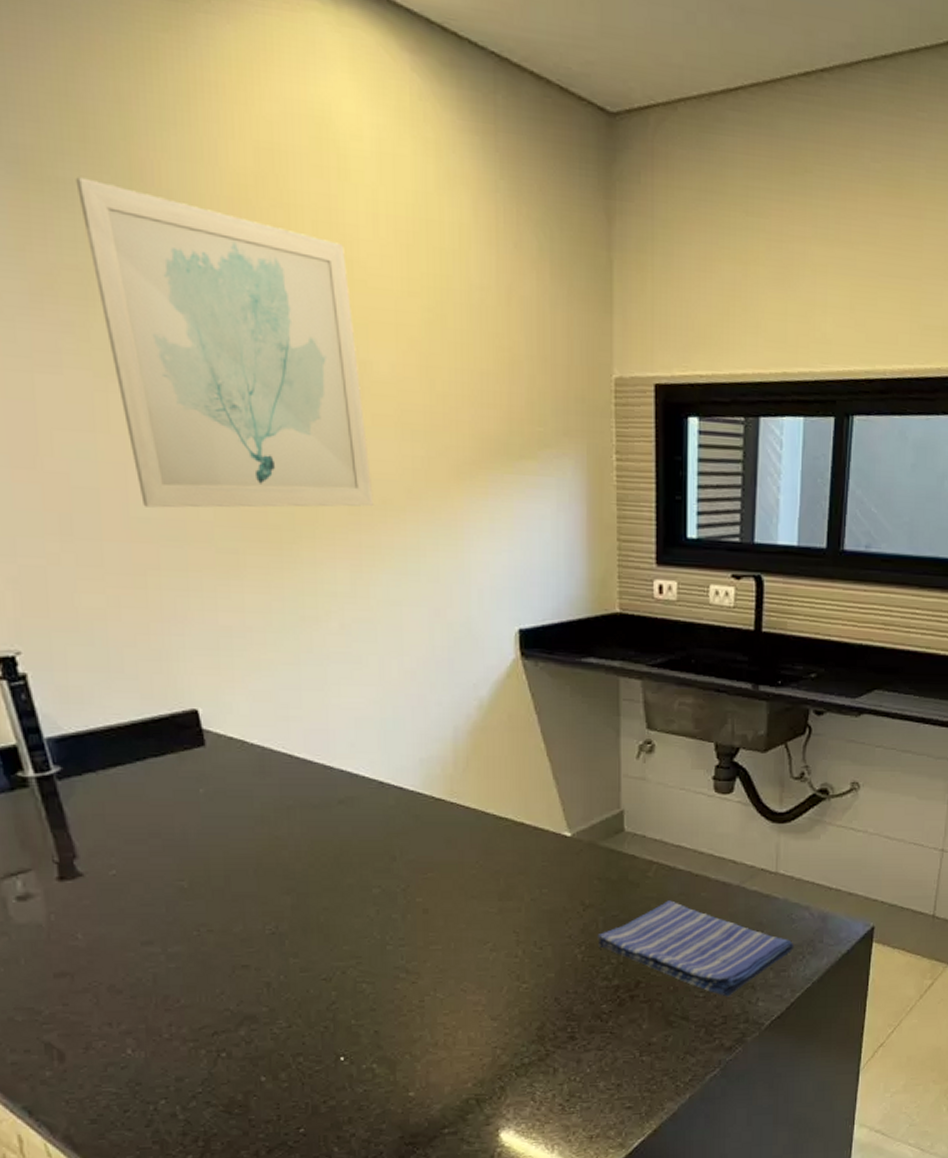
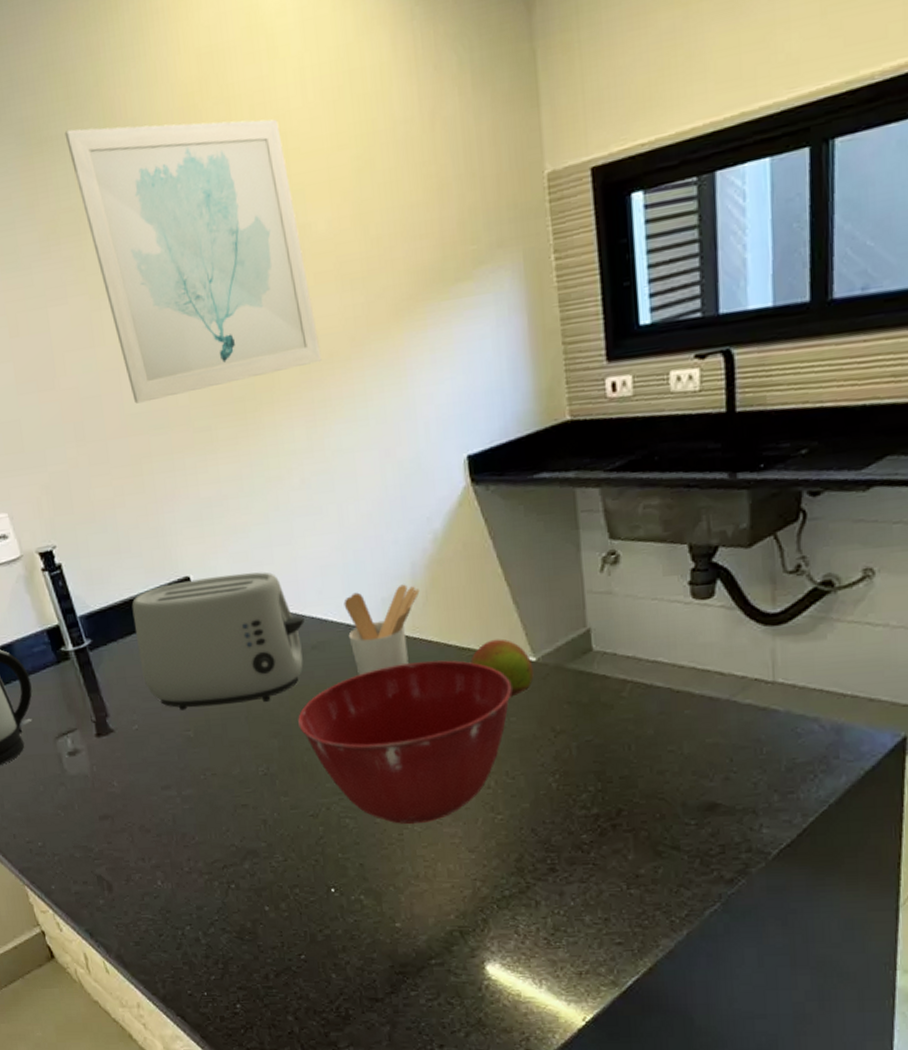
toaster: none [119,713,332,857] -> present [131,572,304,710]
mixing bowl: none [316,828,546,991] -> present [298,660,512,824]
utensil holder: none [378,747,460,835] -> present [343,584,420,675]
fruit: none [507,812,568,869] -> present [470,639,534,697]
dish towel: present [597,900,794,997] -> none [571,721,803,824]

